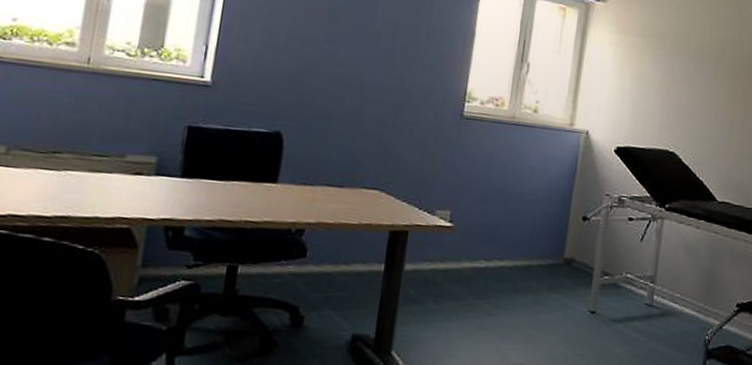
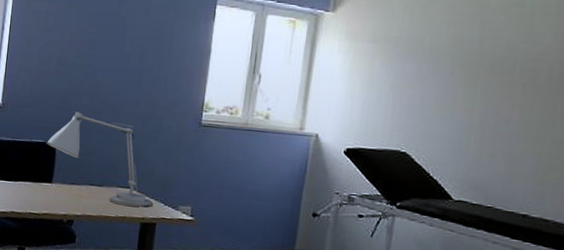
desk lamp: none [270,96,406,213] -> present [46,111,154,208]

